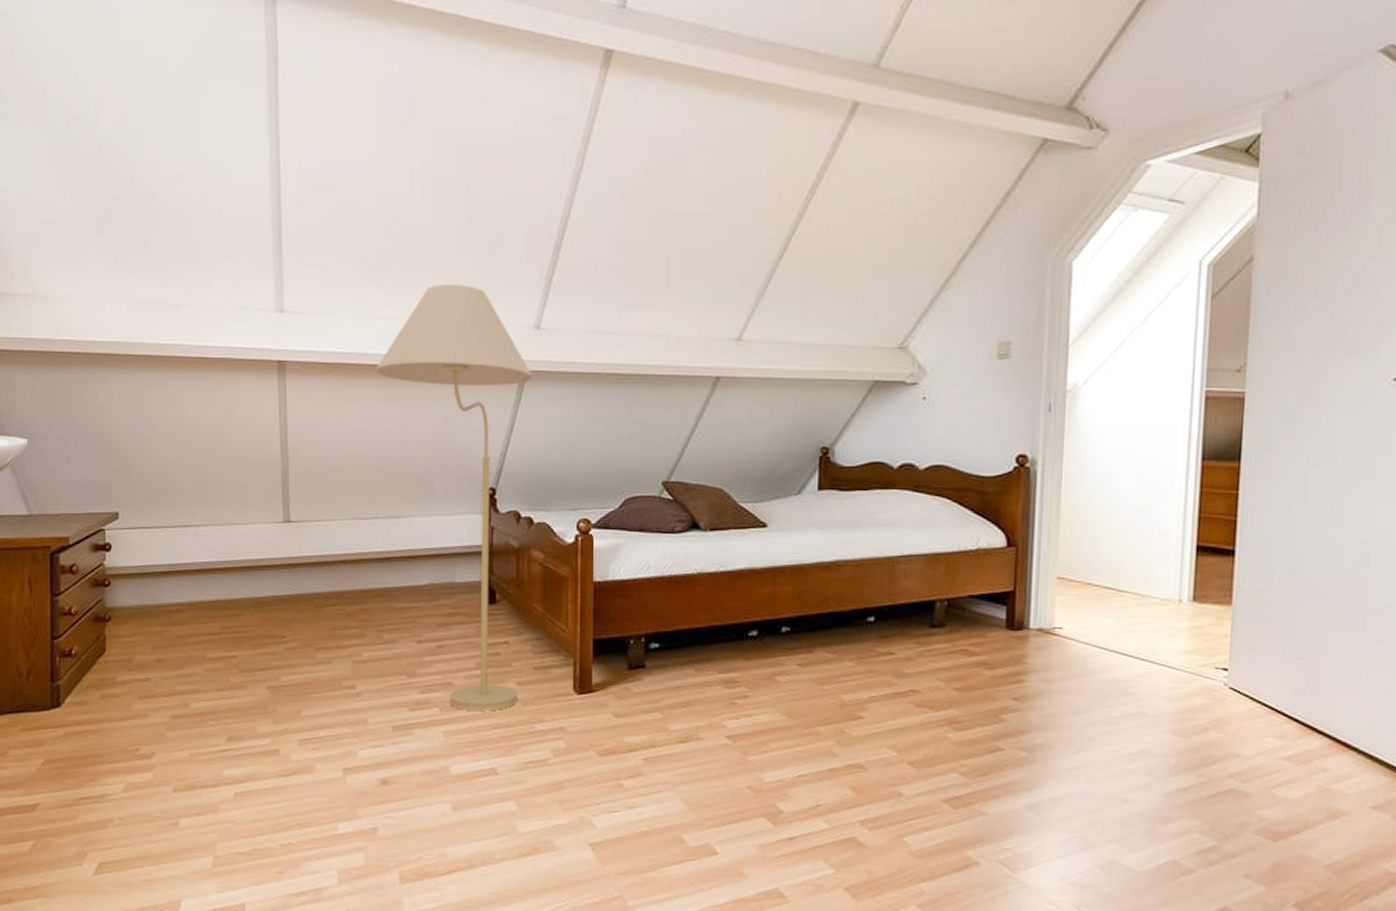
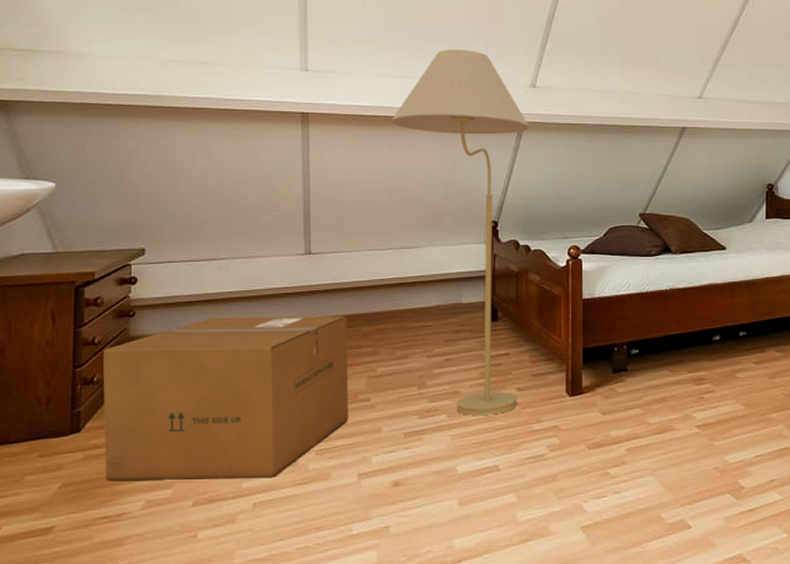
box: none [79,590,332,767] -> present [102,316,348,480]

